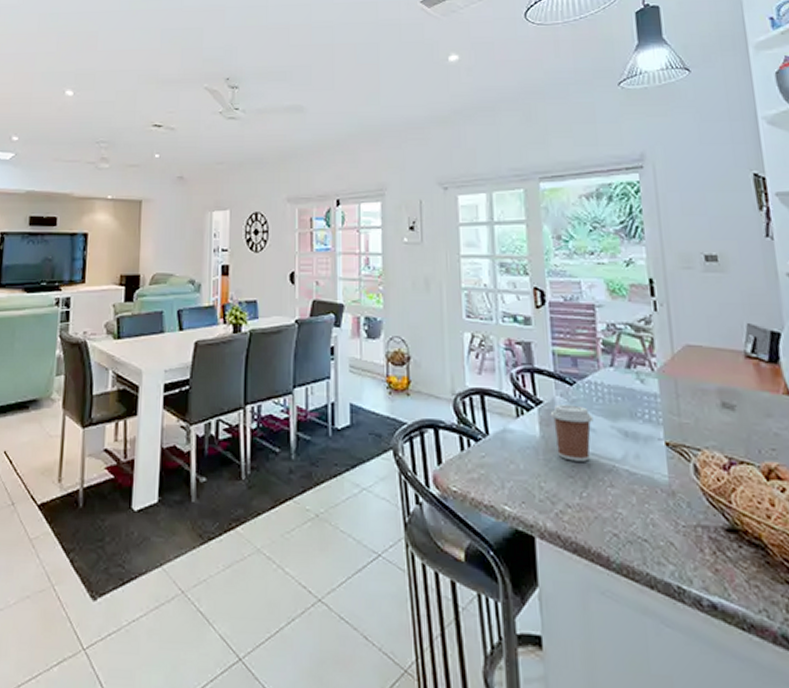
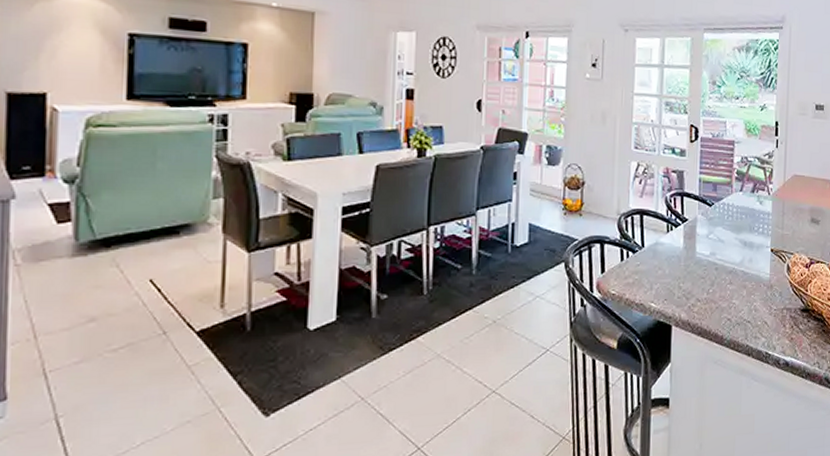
coffee cup: present [550,404,594,462] -> none [692,221,724,266]

